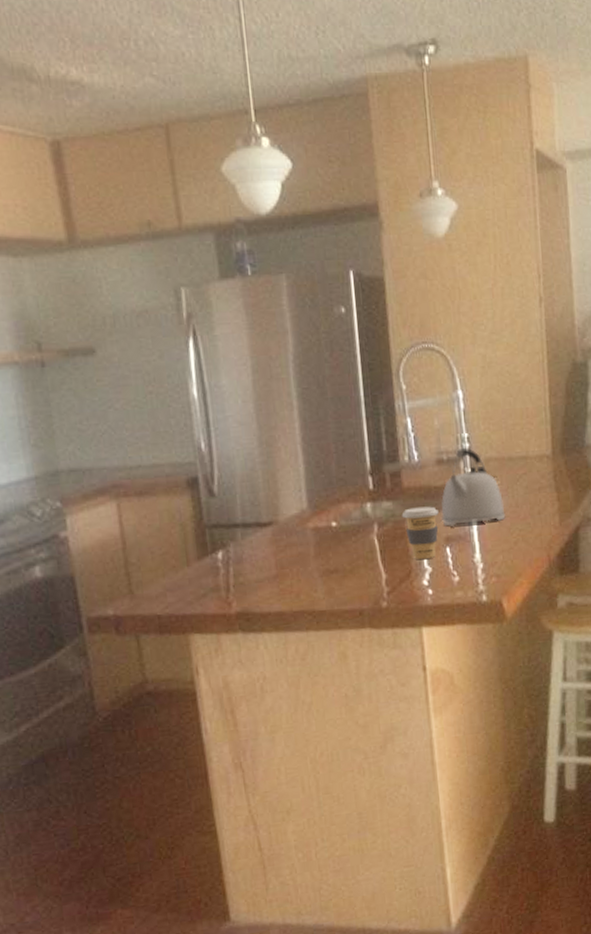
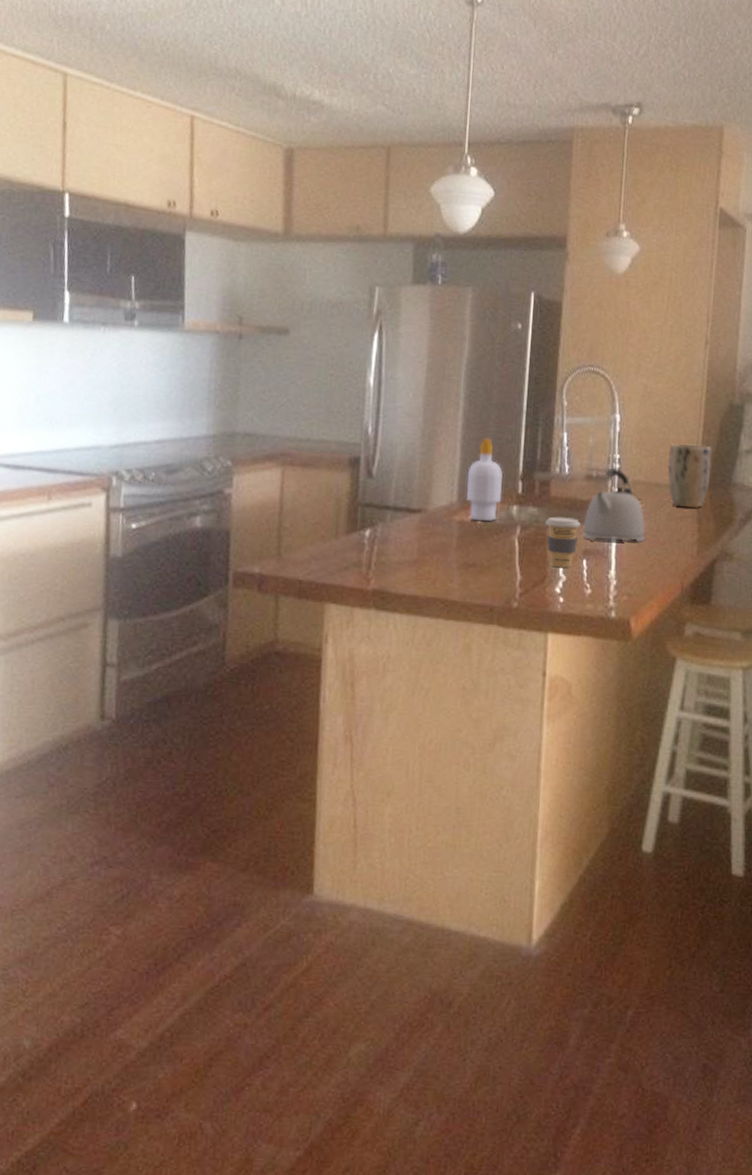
soap bottle: none [313,436,354,525] -> present [466,438,503,522]
plant pot: none [517,410,563,478] -> present [667,442,712,508]

